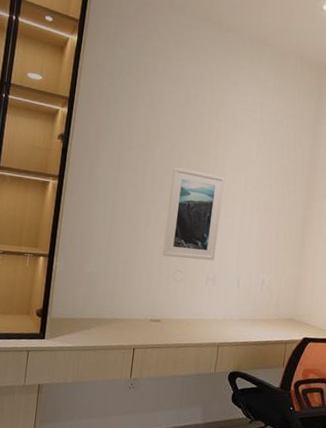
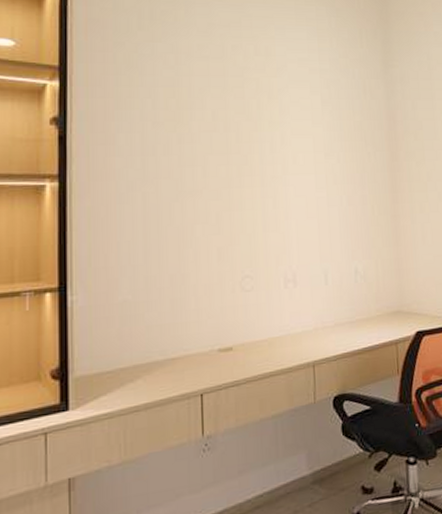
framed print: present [162,167,225,261] -> none [218,142,291,261]

